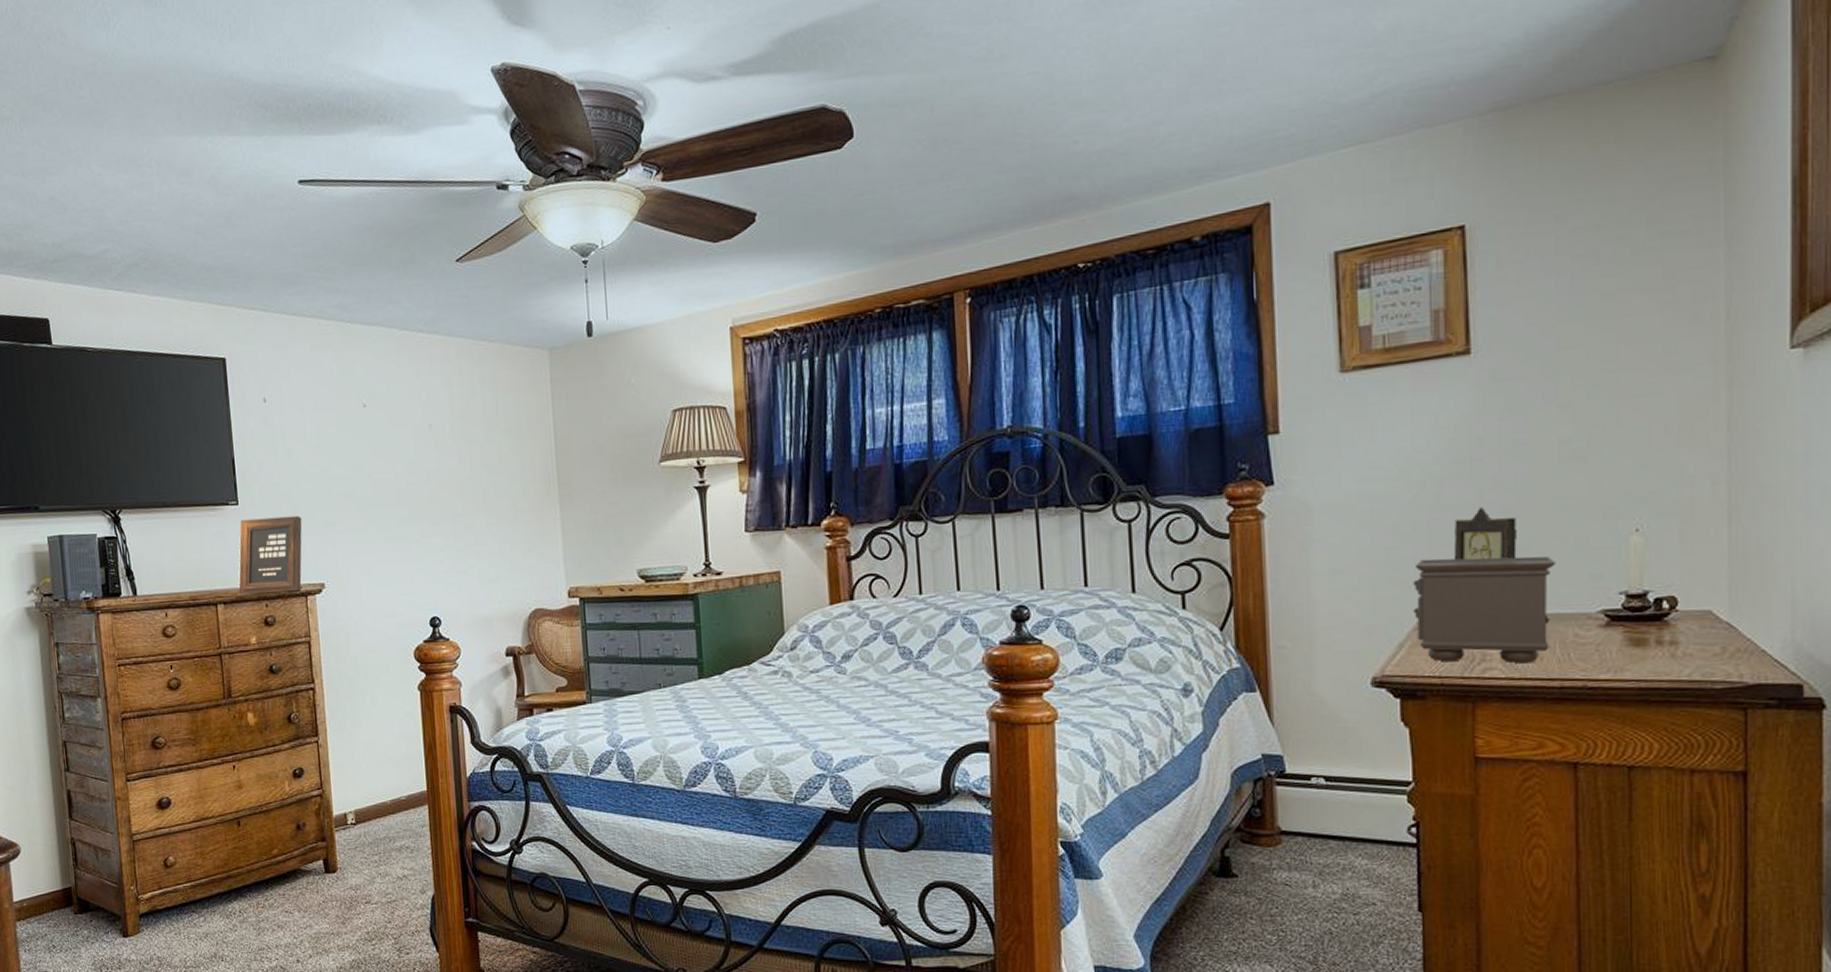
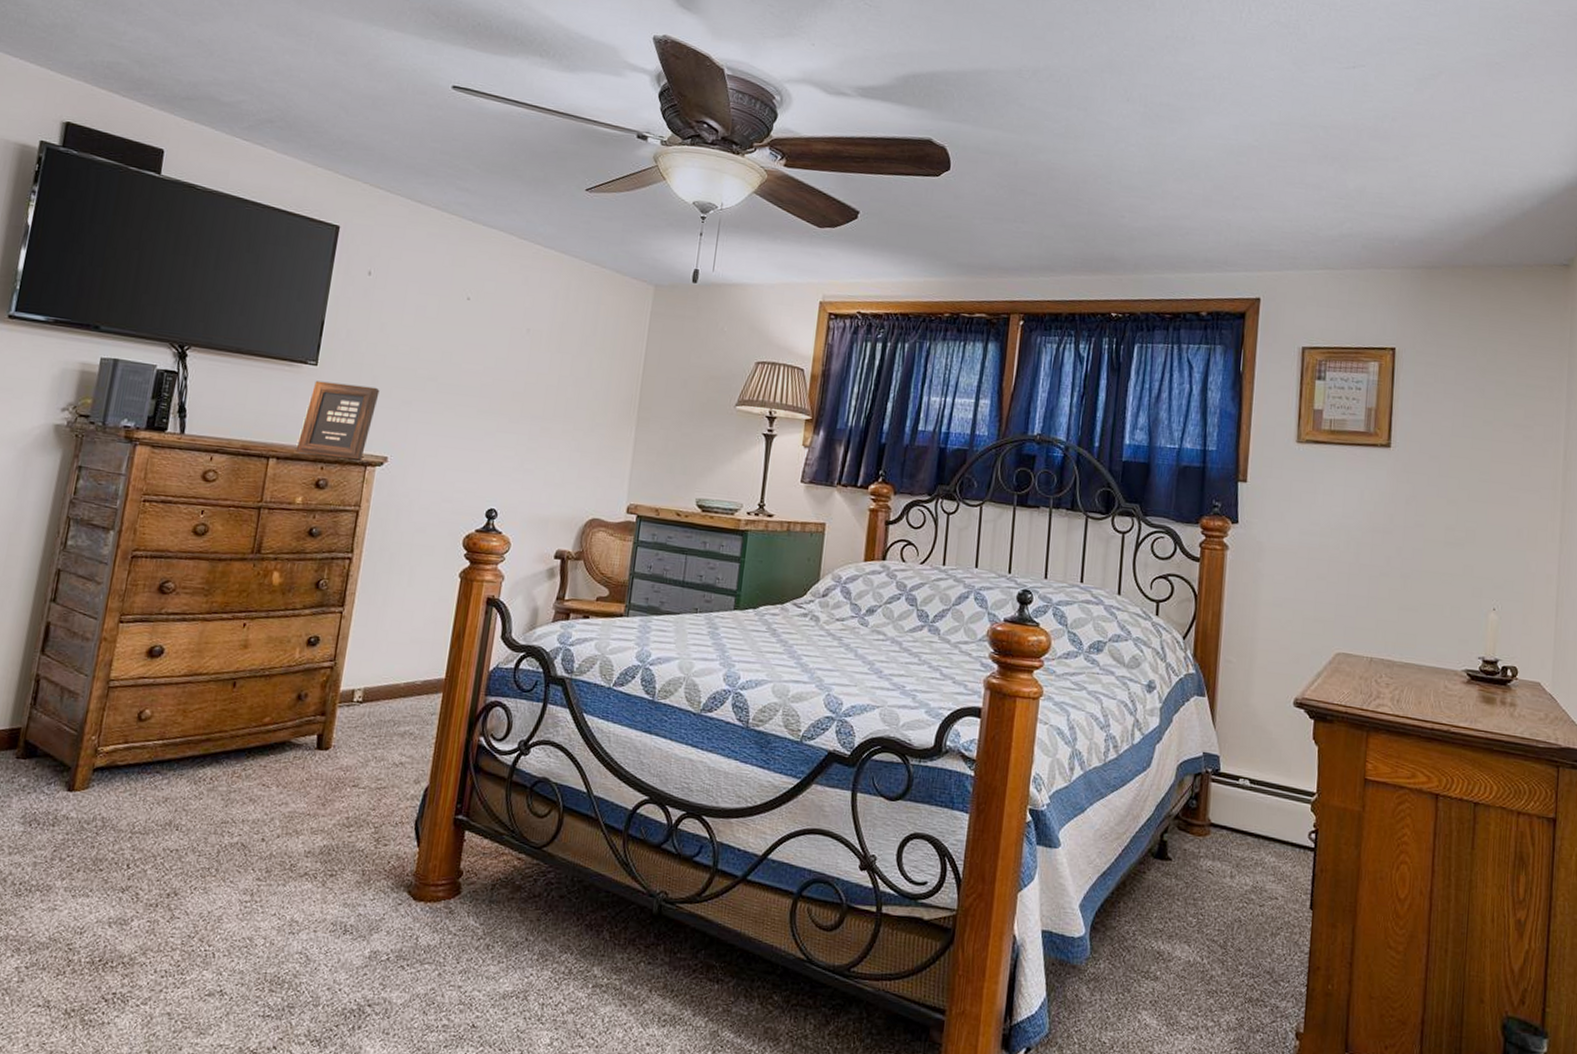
jewelry box: present [1413,556,1556,664] -> none [1331,605,1436,705]
photo frame: present [1453,507,1549,624] -> none [1364,570,1428,674]

